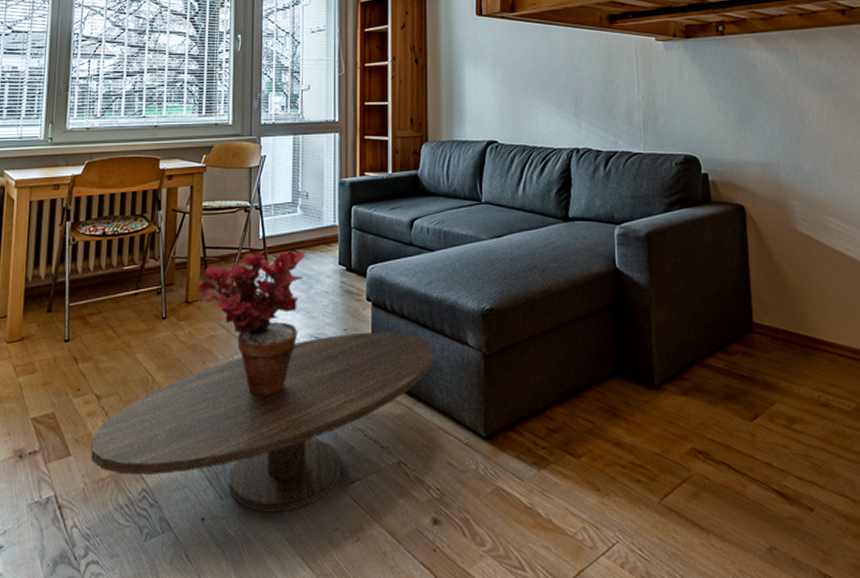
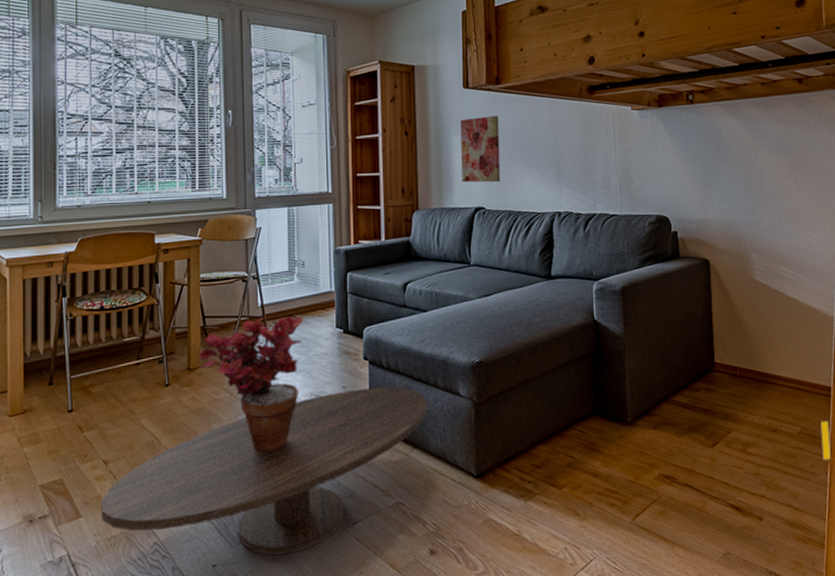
wall art: none [473,44,515,115] -> present [460,116,501,183]

